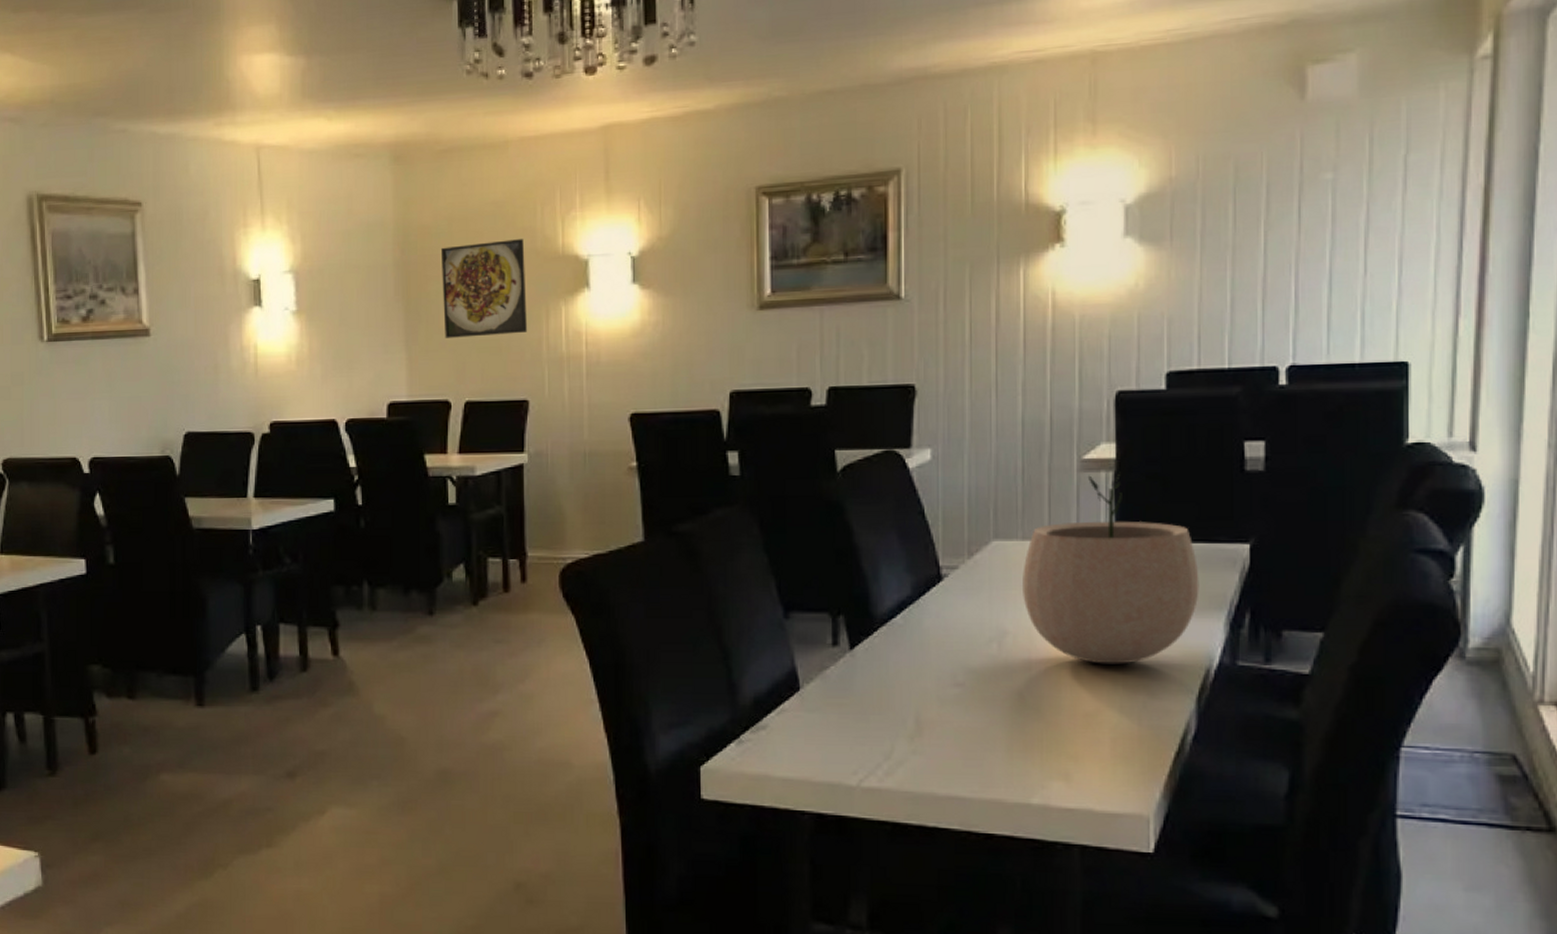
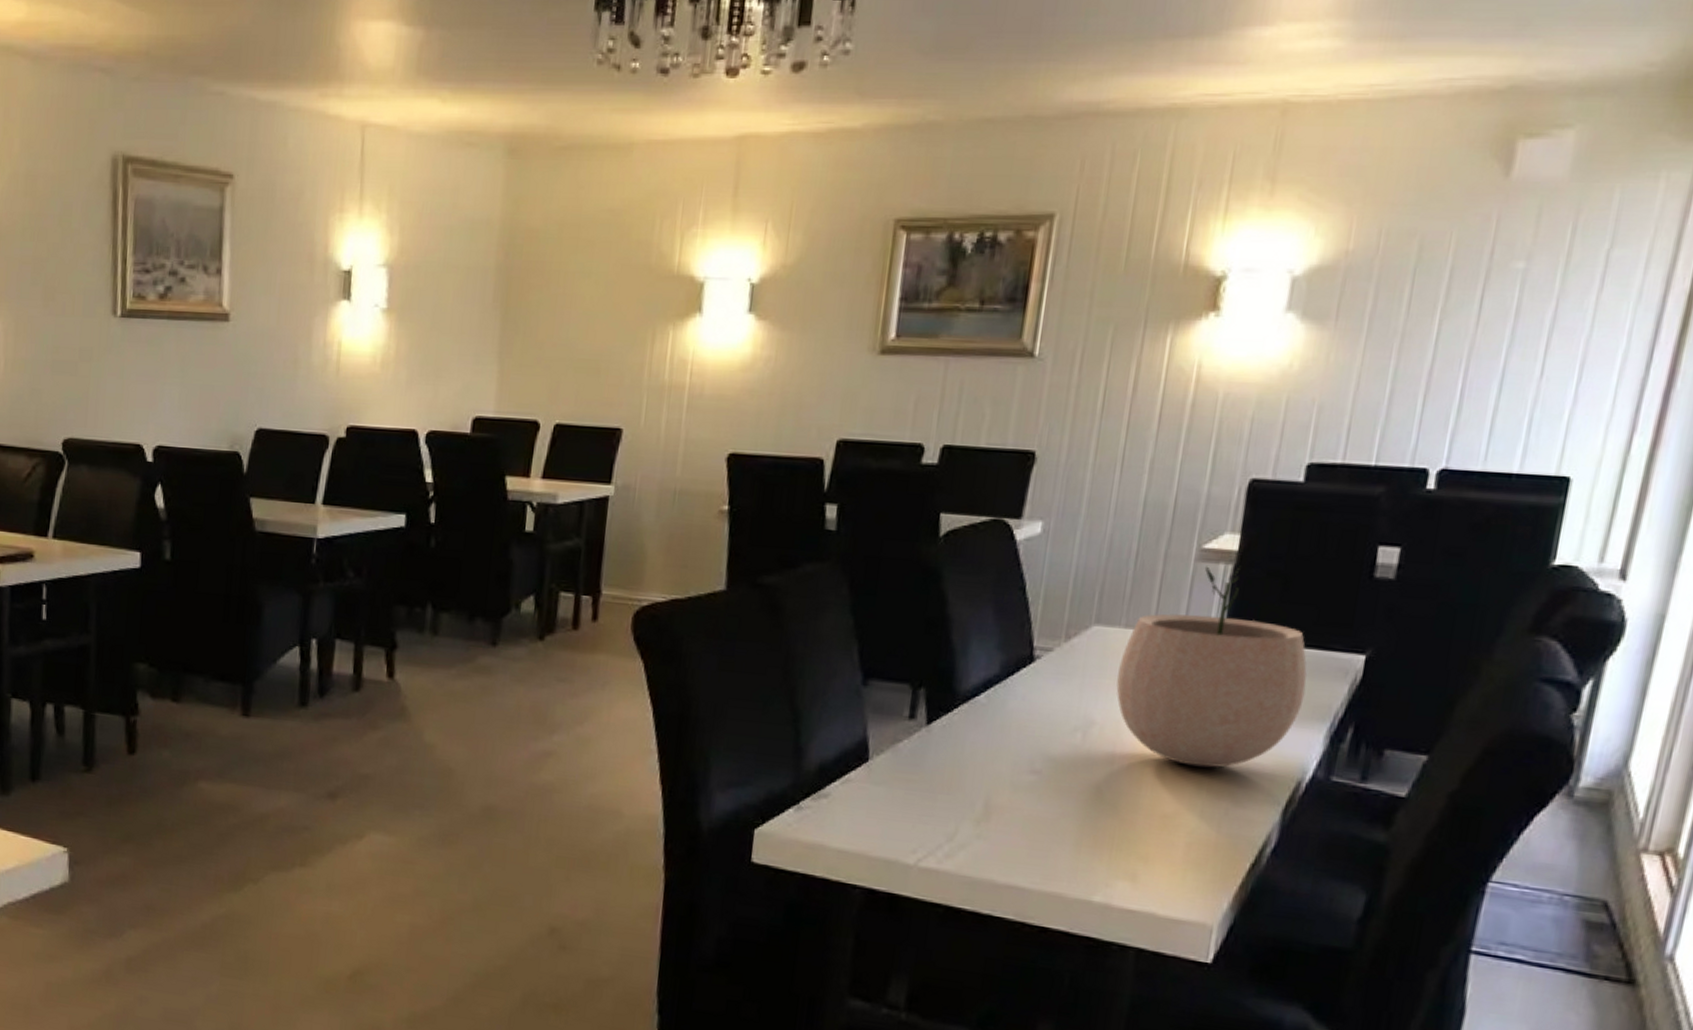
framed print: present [440,239,527,338] -> none [541,252,638,356]

